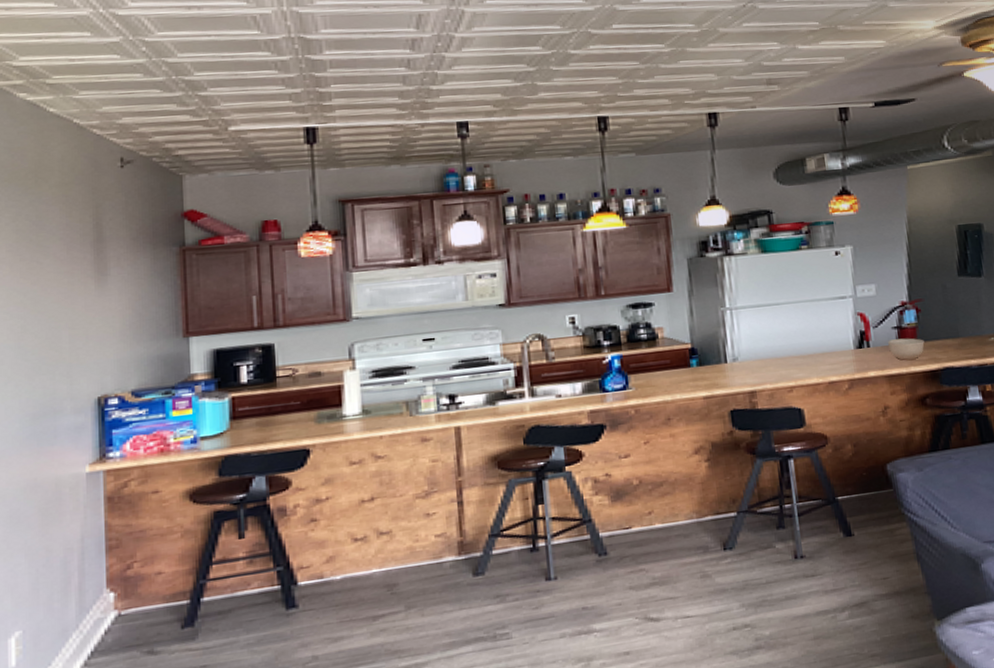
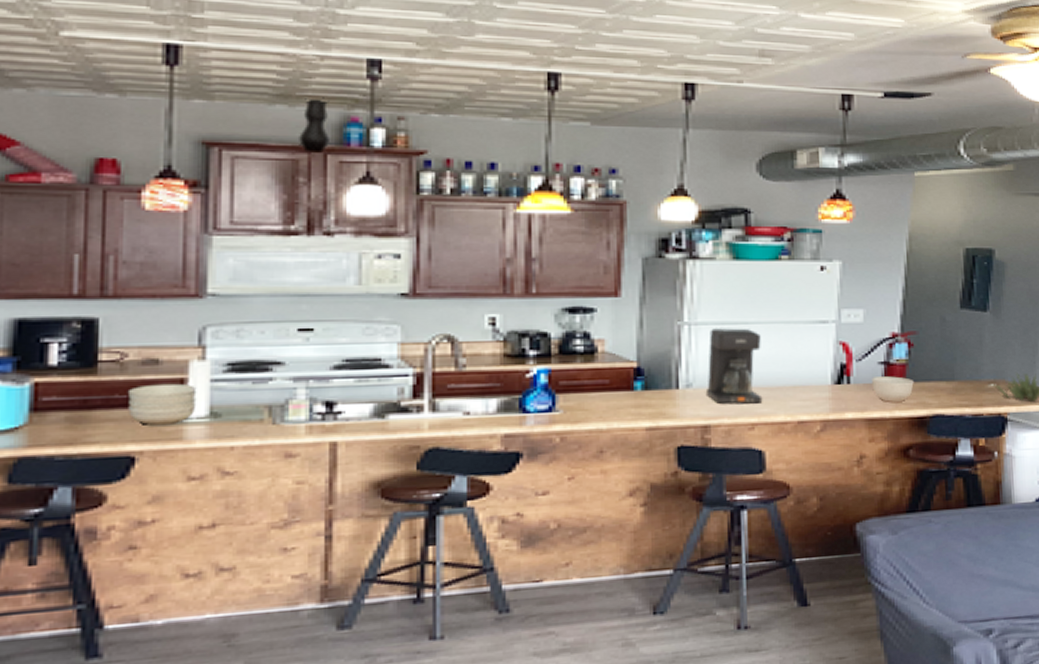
bowl: none [301,389,352,425] -> present [128,383,197,427]
vase: none [410,156,434,201] -> present [299,97,330,153]
coffee maker: none [748,308,798,373] -> present [705,328,763,405]

